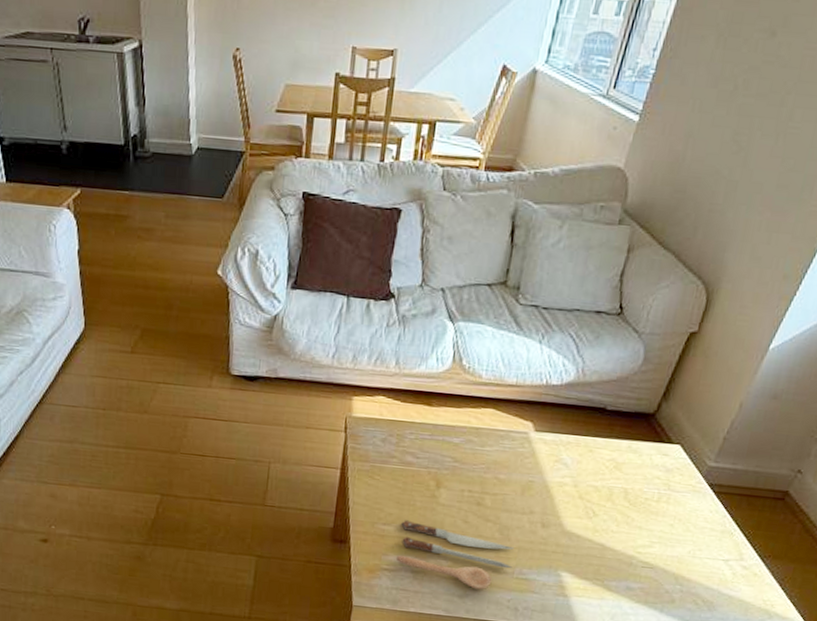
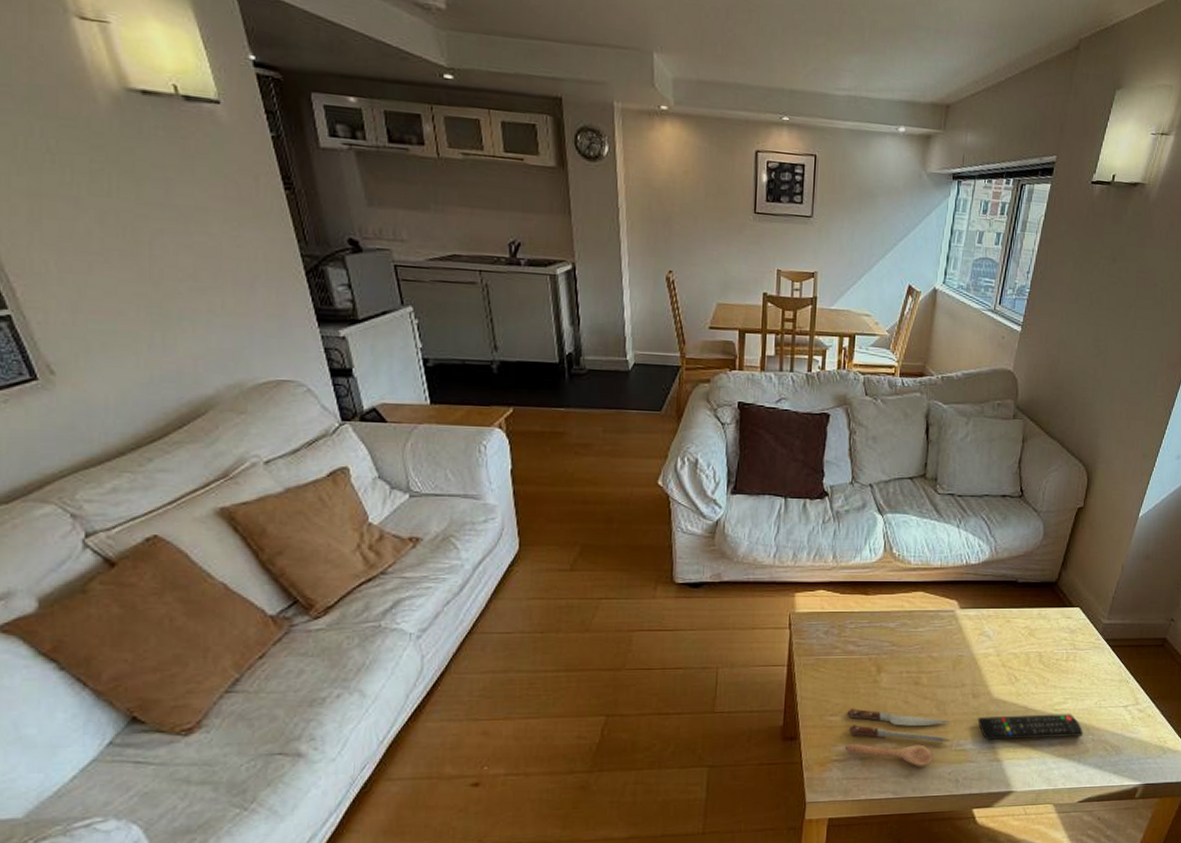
remote control: none [545,548,671,585] -> present [977,713,1084,741]

